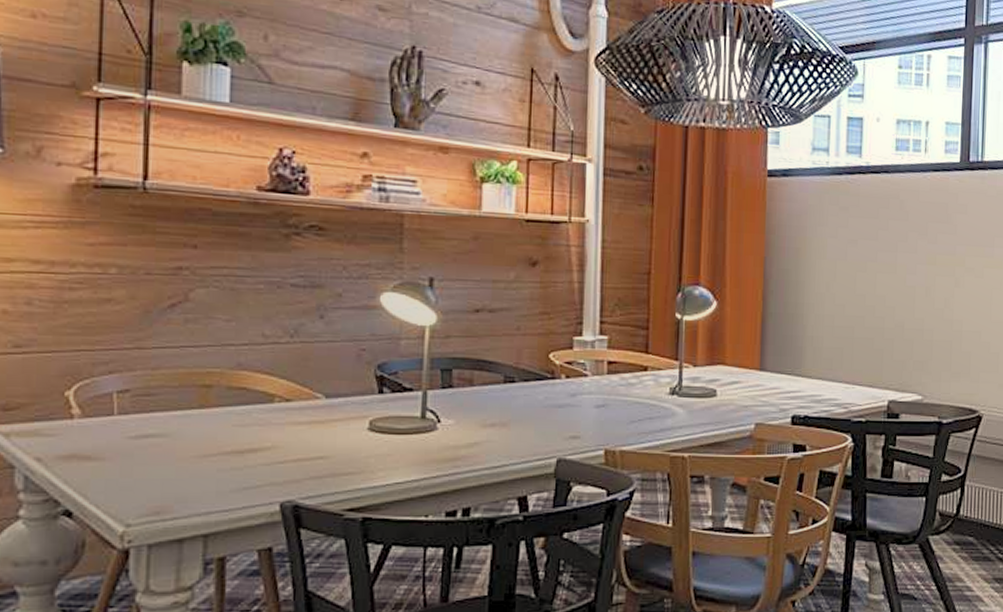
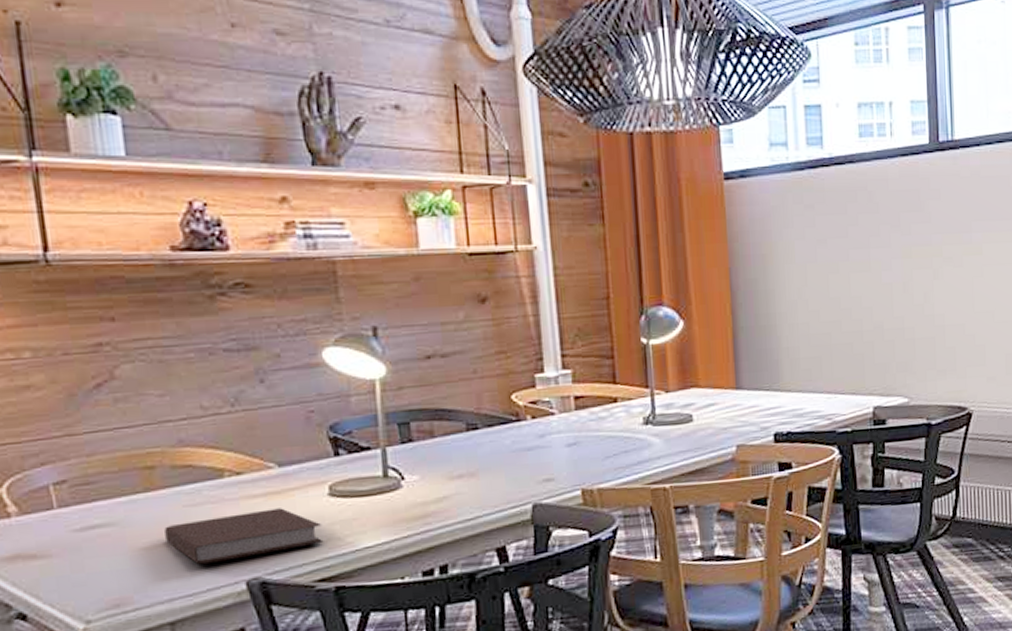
notebook: none [212,437,359,481] -> present [164,508,324,564]

